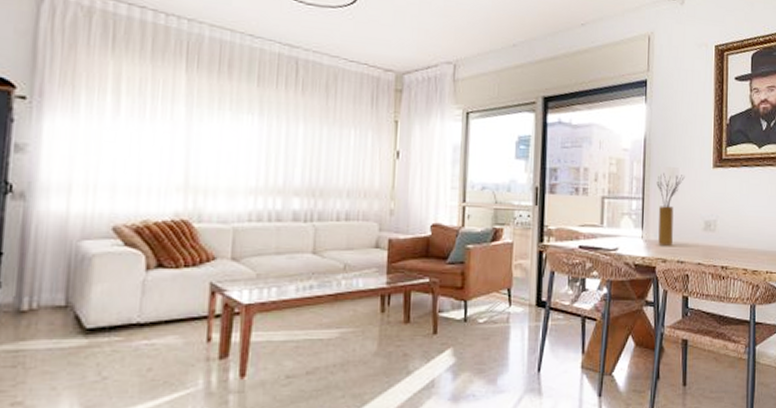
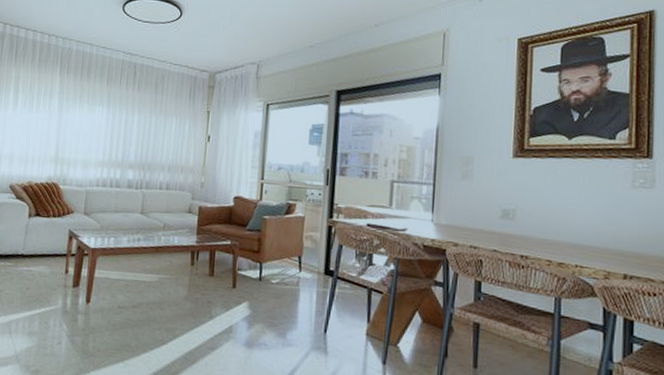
vase: present [656,172,685,246] -> none [449,160,480,231]

